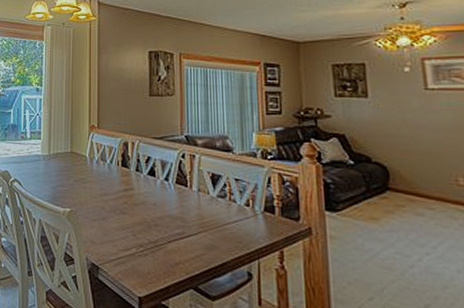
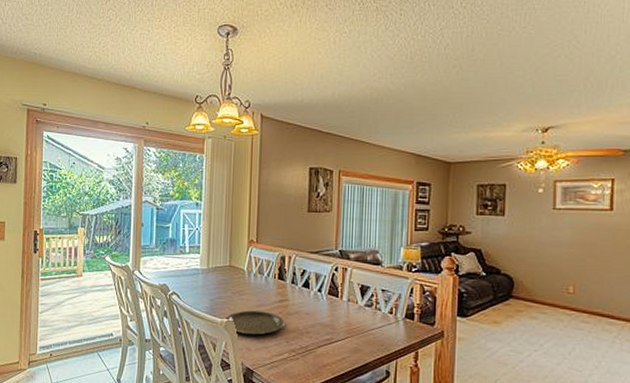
plate: none [68,199,131,227] -> present [225,310,285,335]

